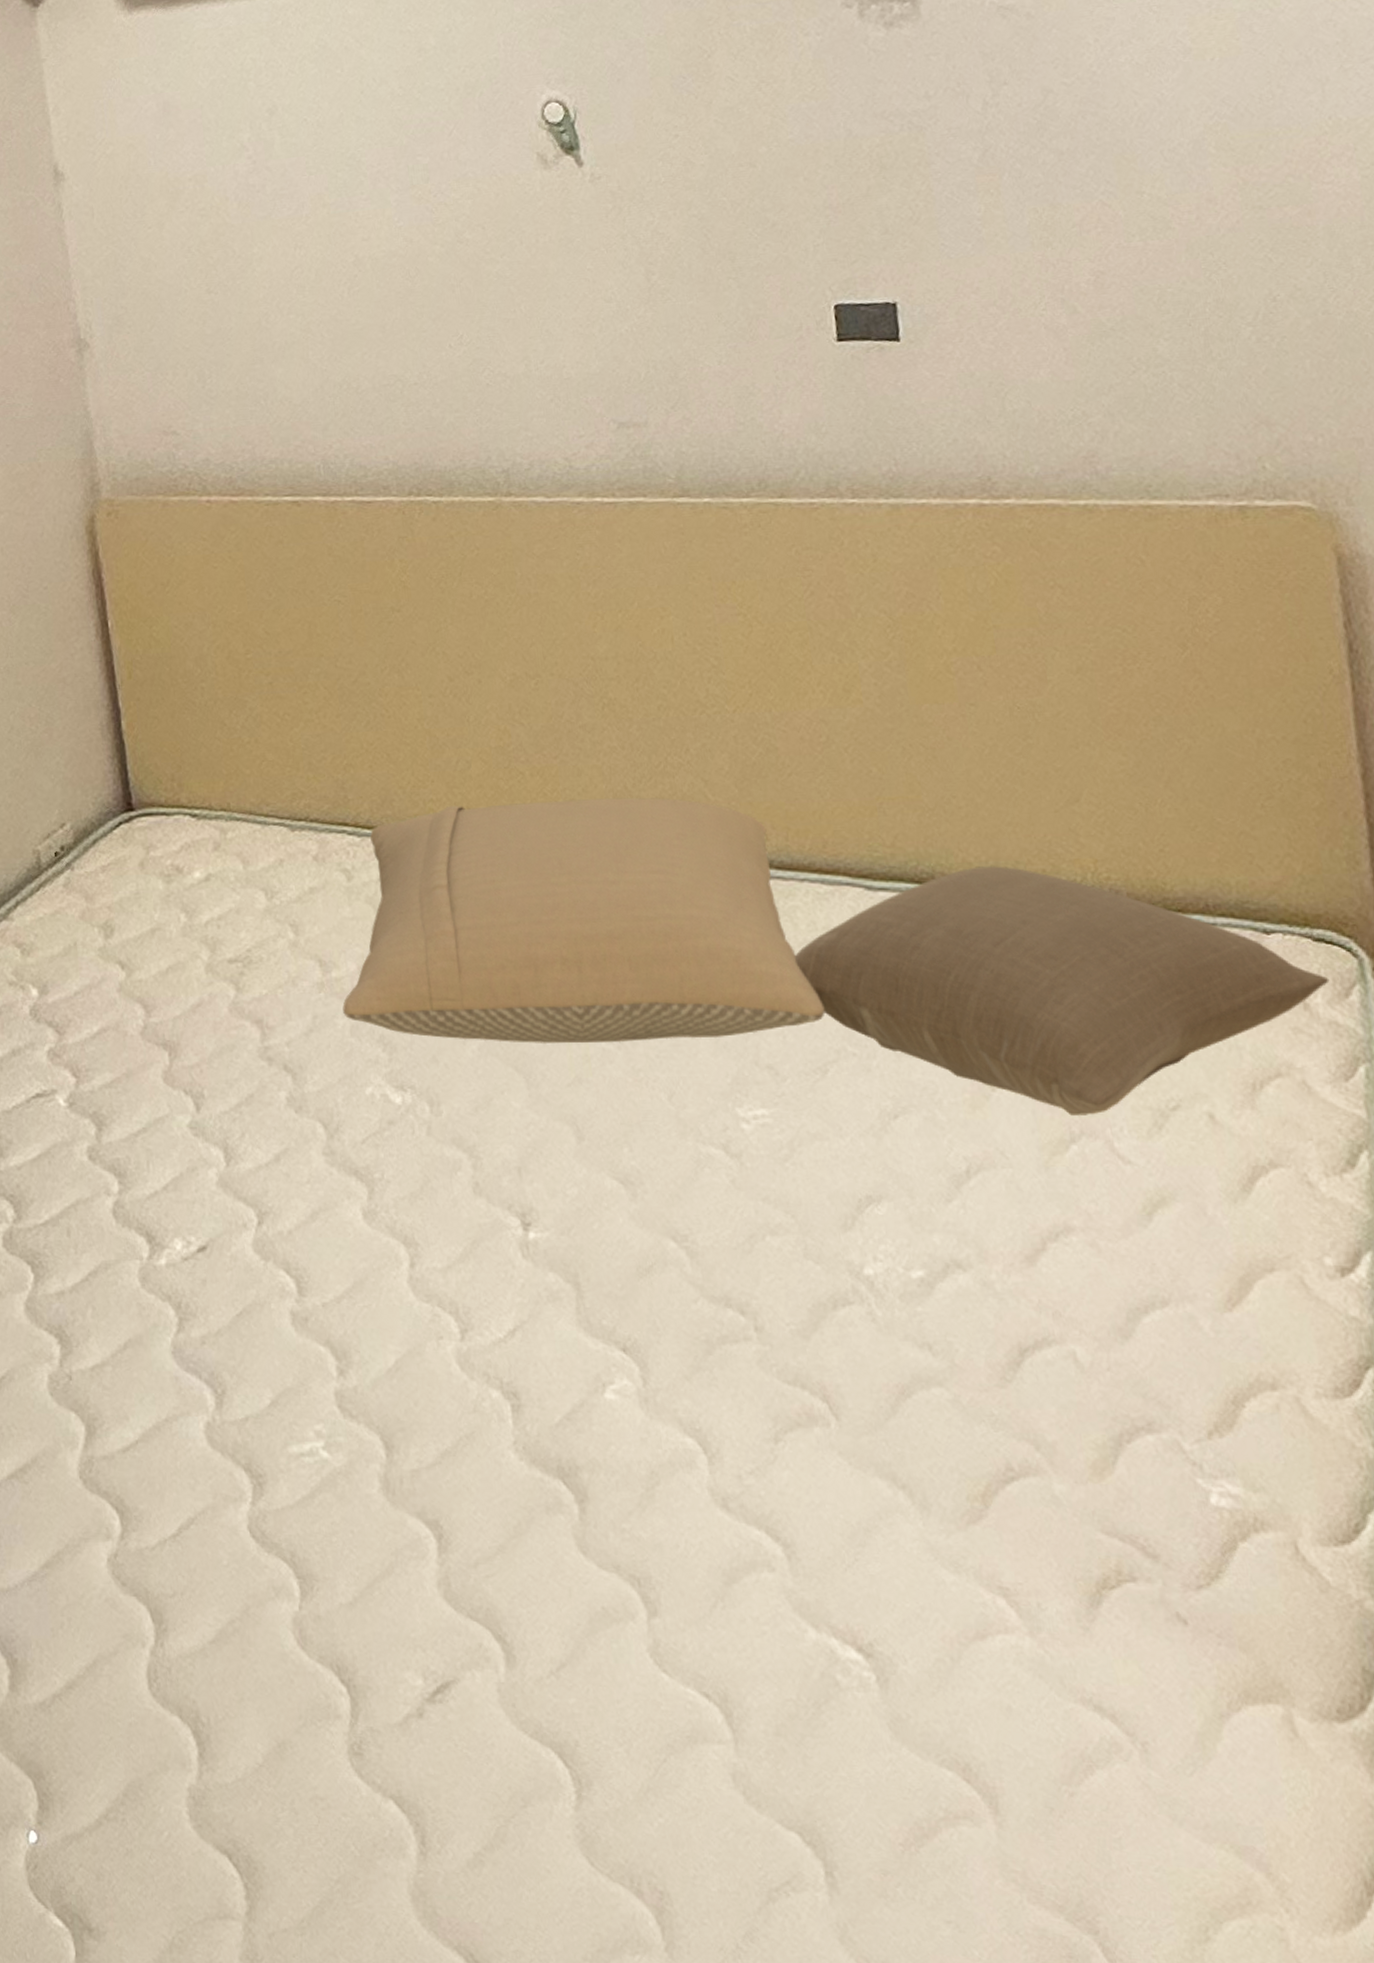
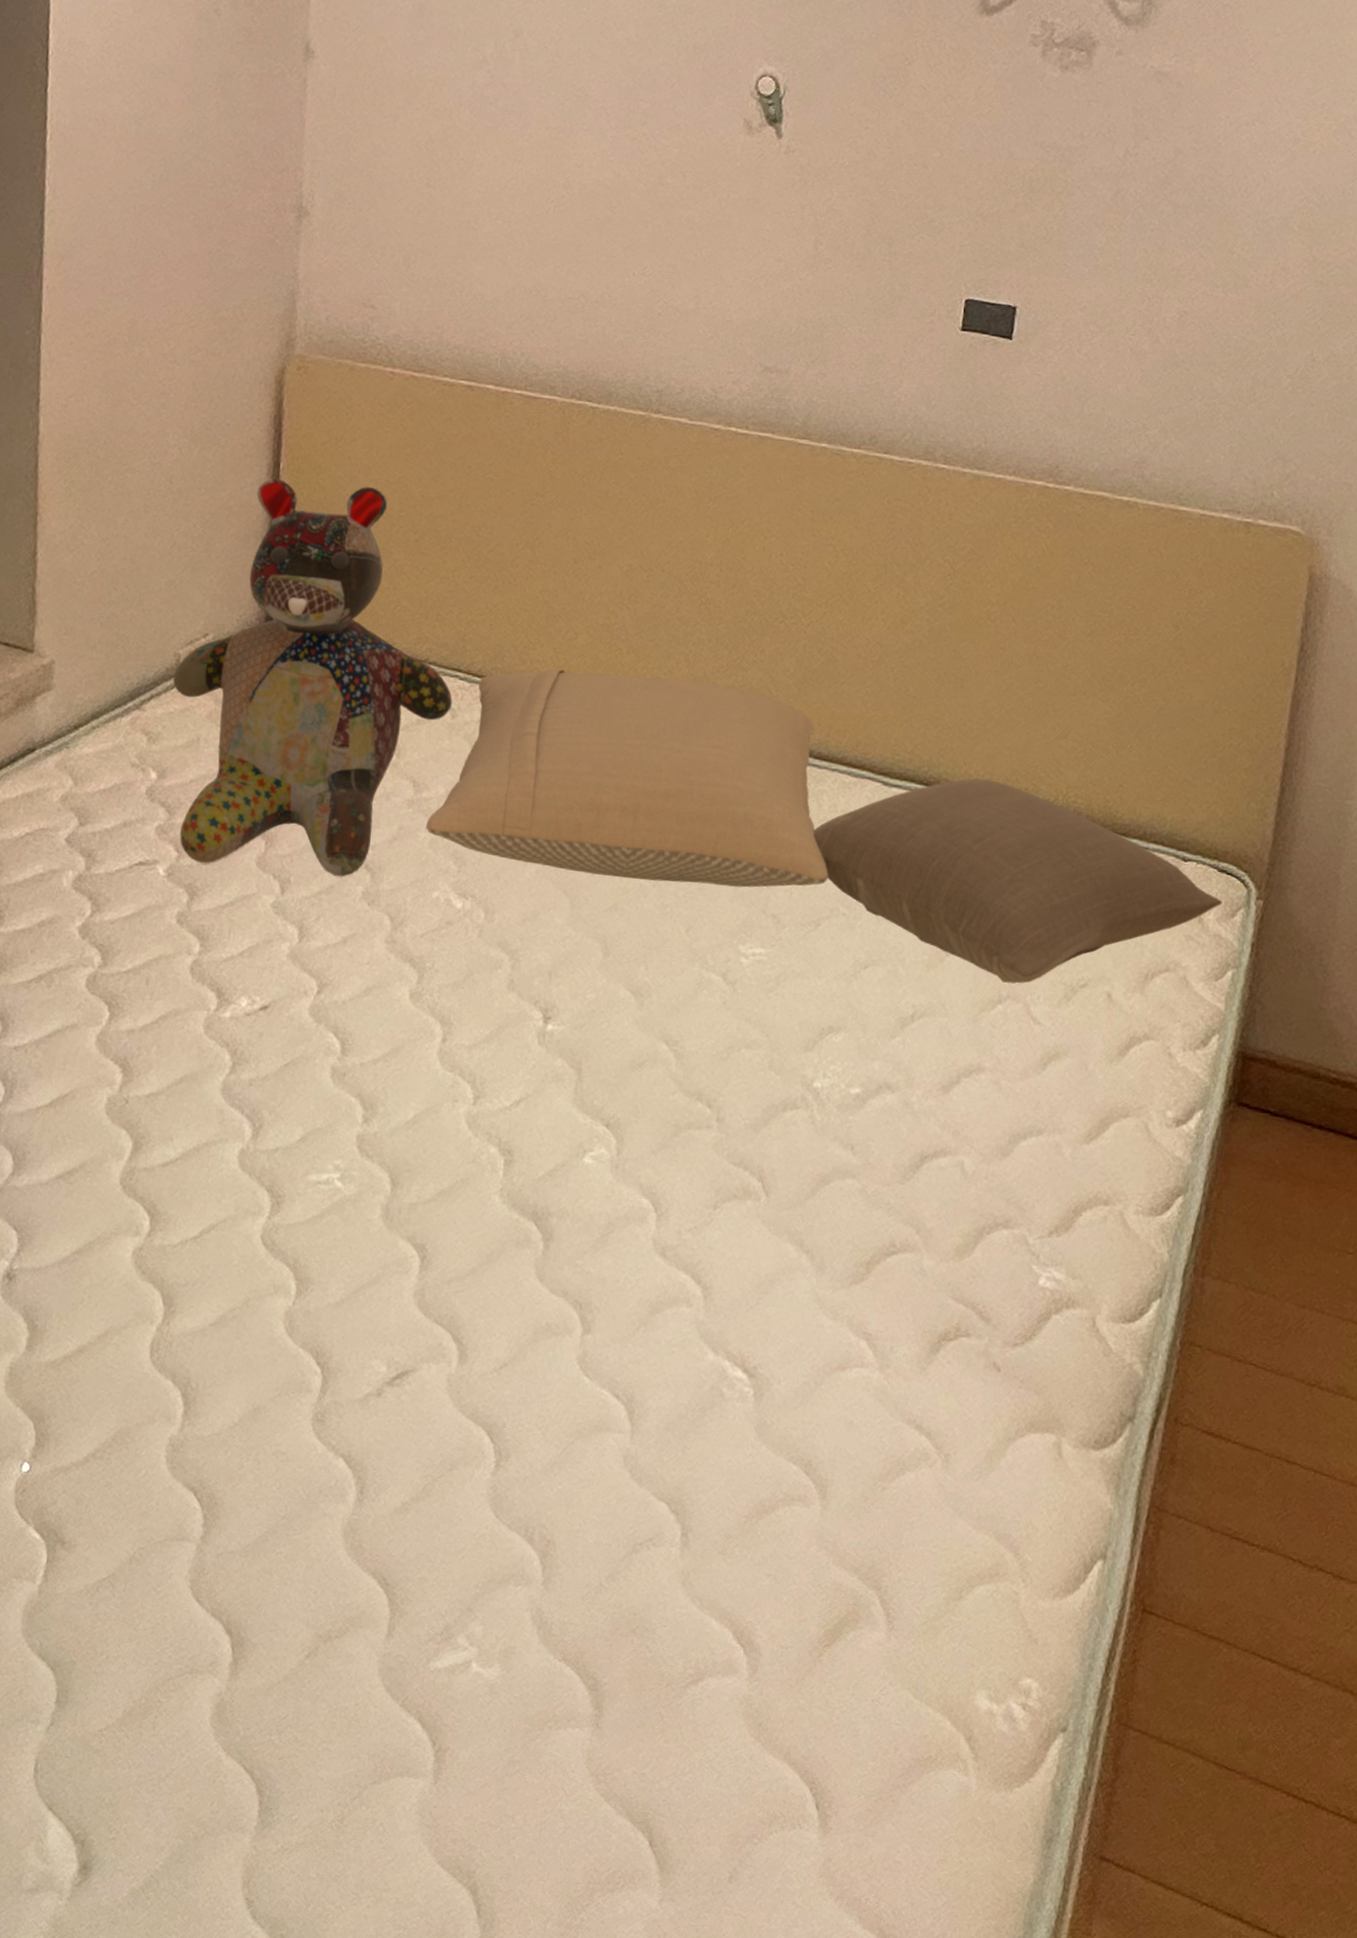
stuffed bear: none [36,632,346,1086] -> present [172,478,453,877]

